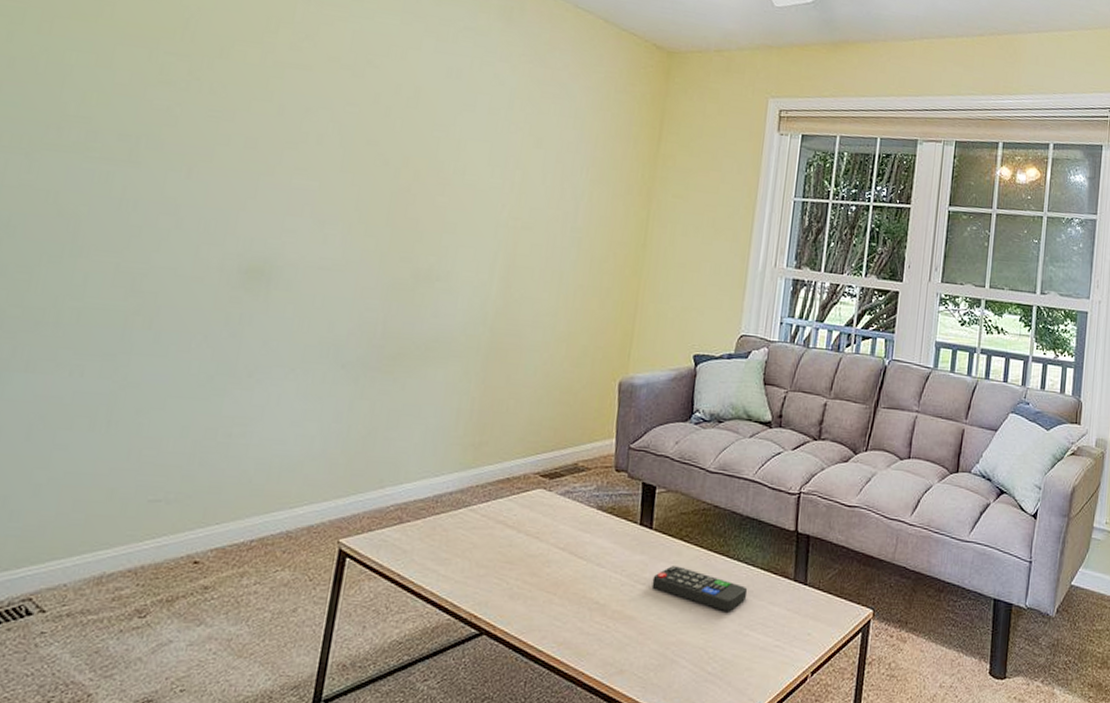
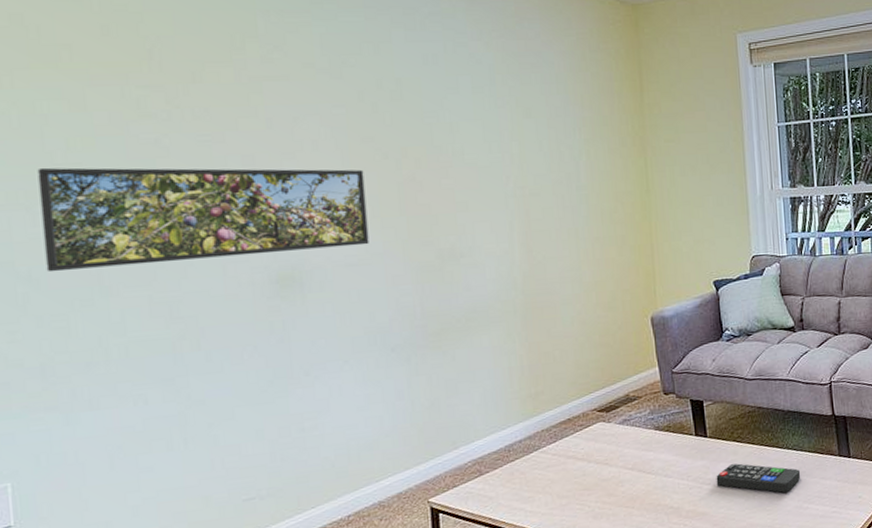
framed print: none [26,116,361,250] -> present [37,167,369,273]

